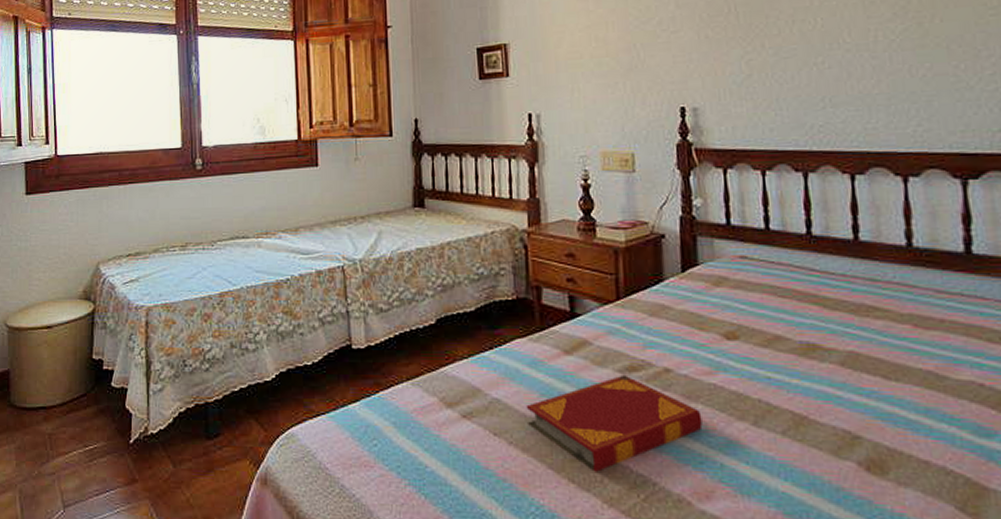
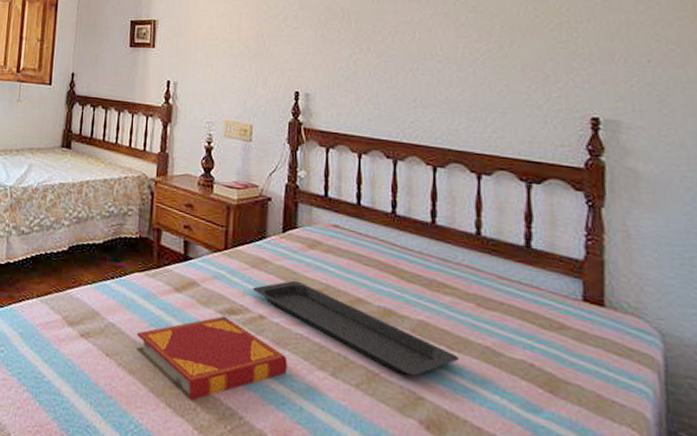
serving tray: none [653,324,897,414] -> present [253,280,459,376]

